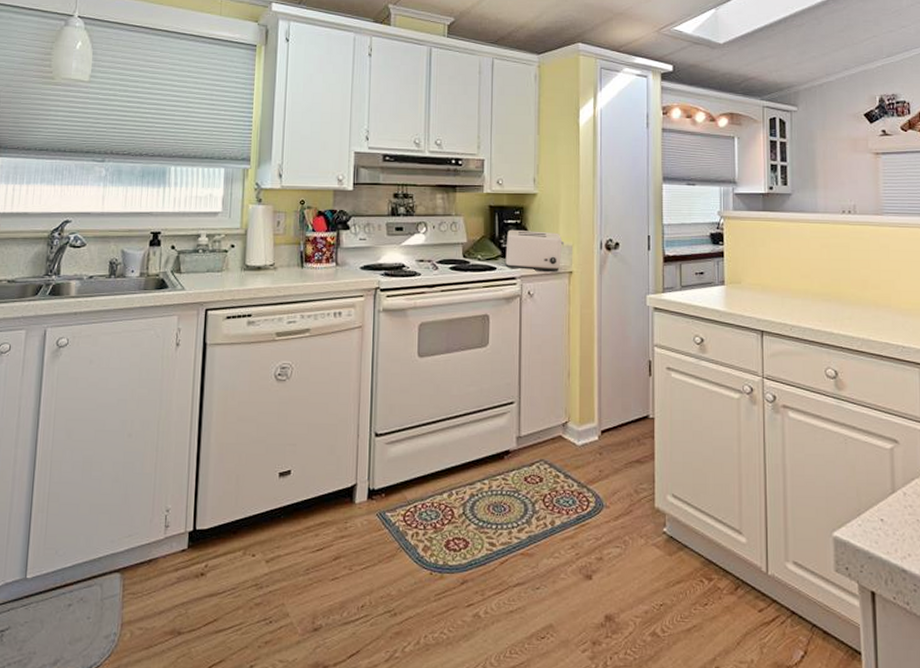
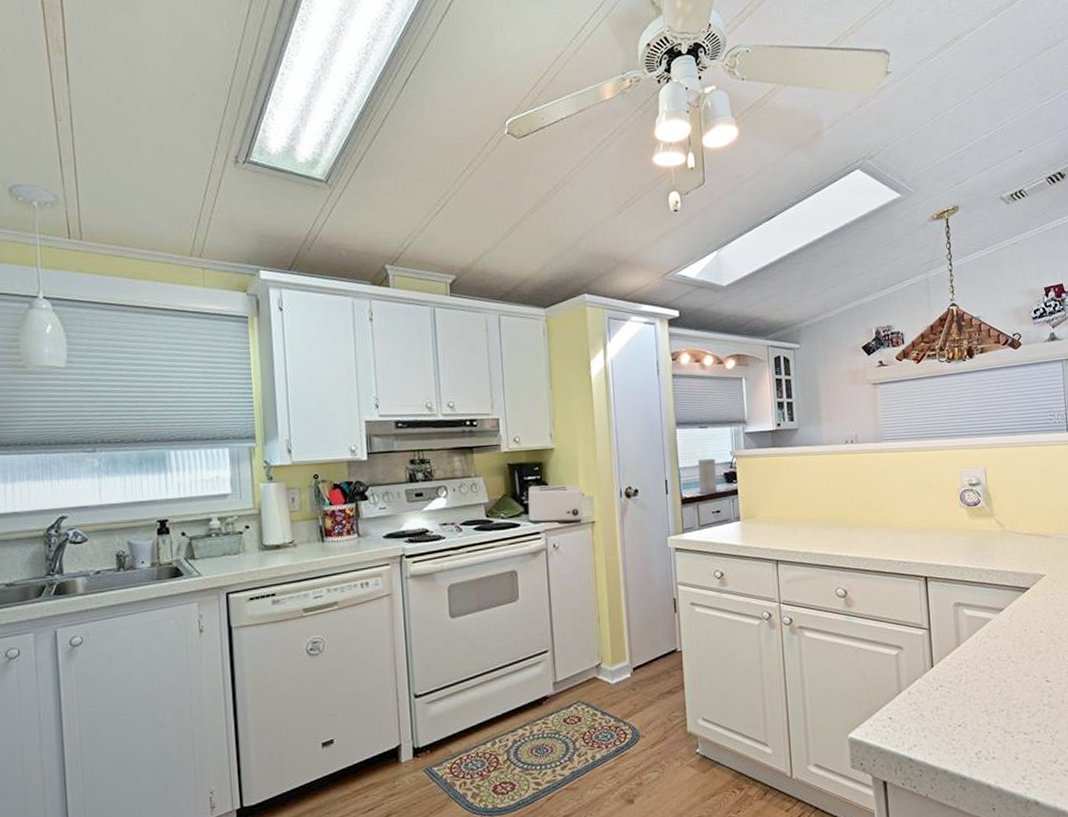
canister: none [682,216,702,255] -> present [697,458,718,495]

